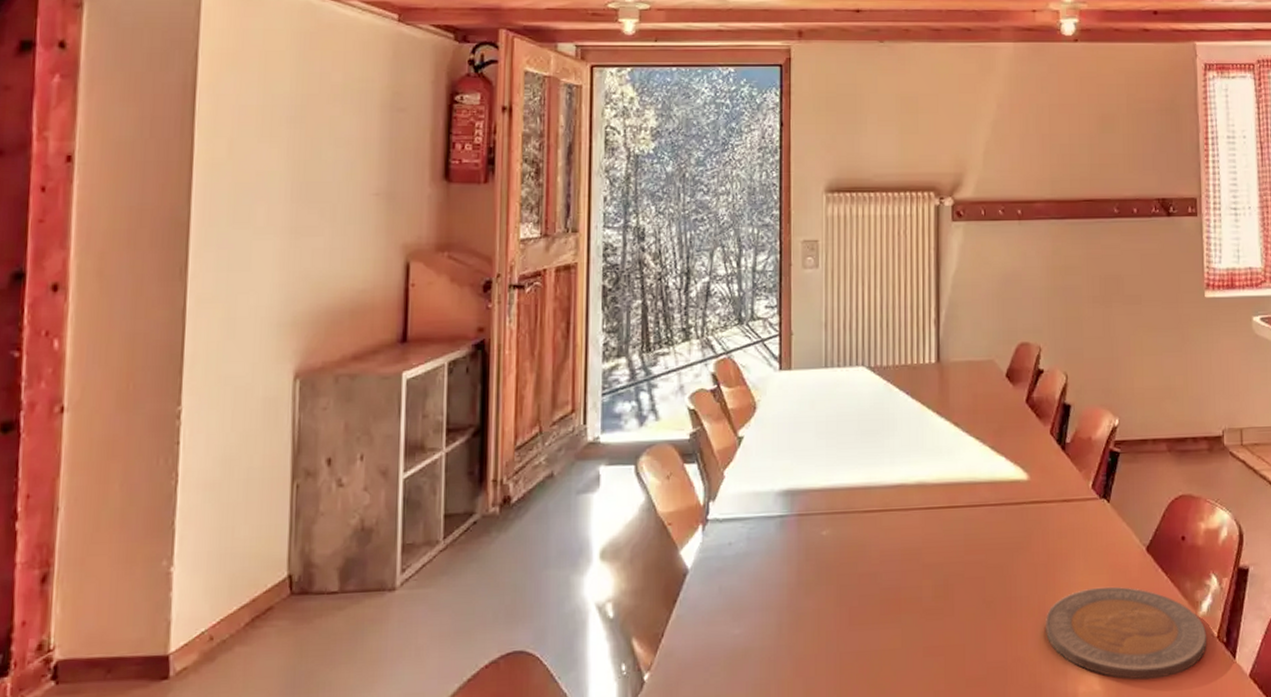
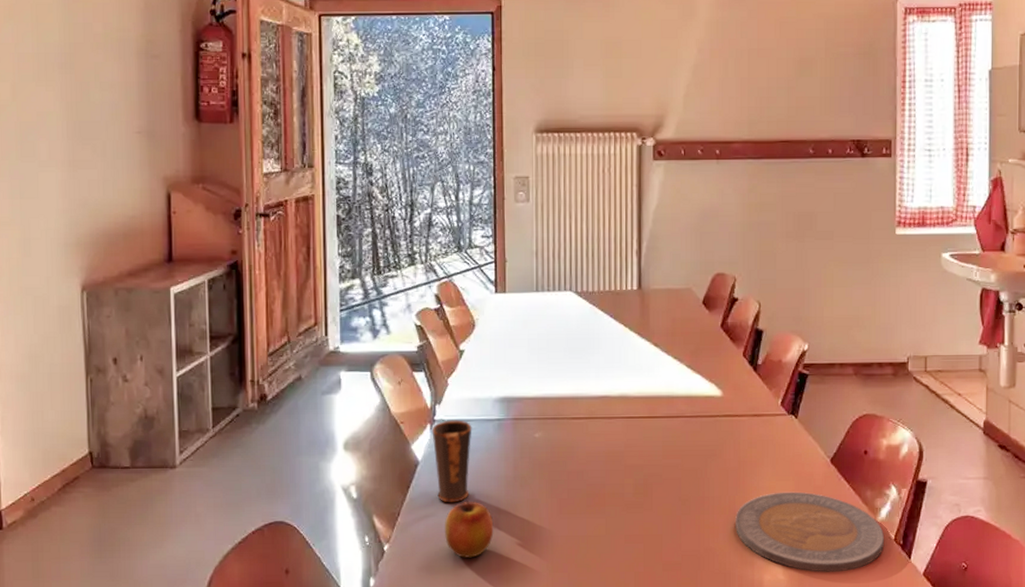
mug: none [704,518,751,619] -> present [432,420,472,503]
apple: none [717,614,774,685] -> present [445,501,494,558]

